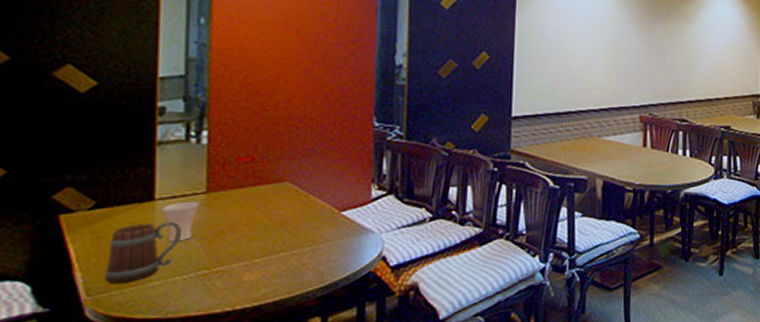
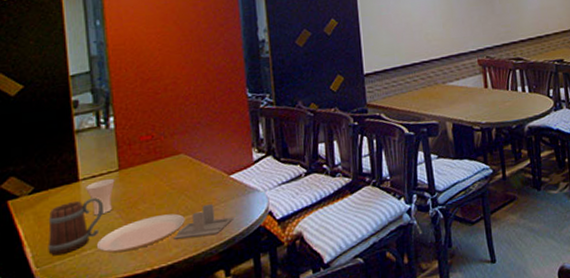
plate: none [166,248,281,287] -> present [96,213,185,253]
napkin holder: none [263,241,339,278] -> present [173,204,233,240]

